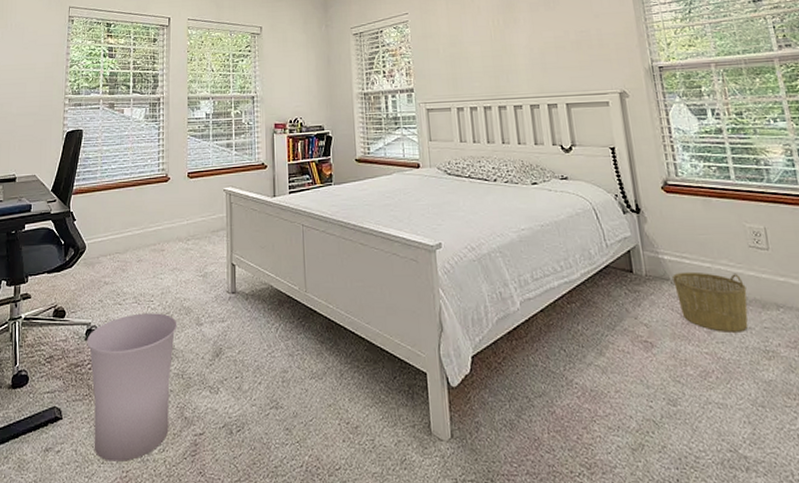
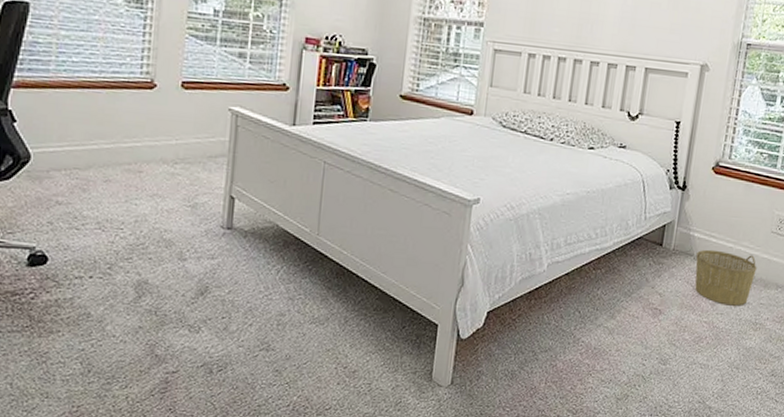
waste bin: present [87,313,177,462] -> none [29,241,154,397]

